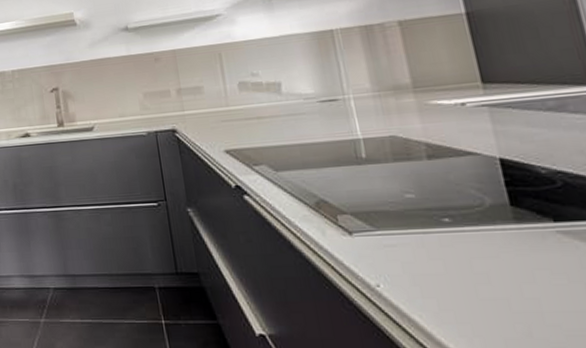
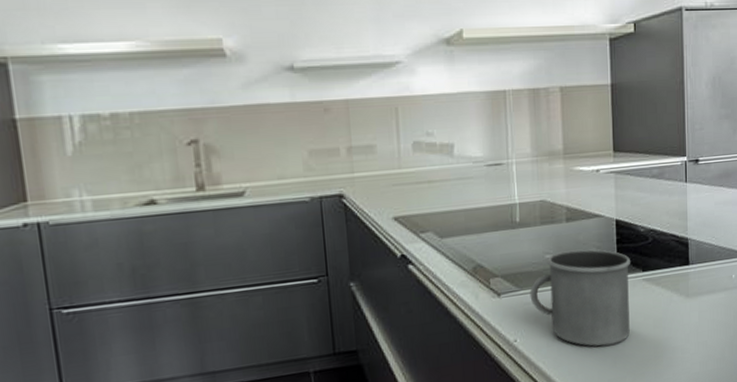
mug: none [389,190,548,308] -> present [530,249,631,346]

